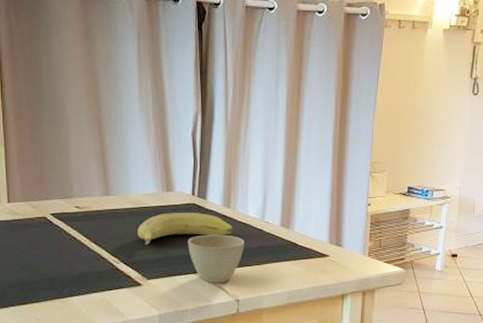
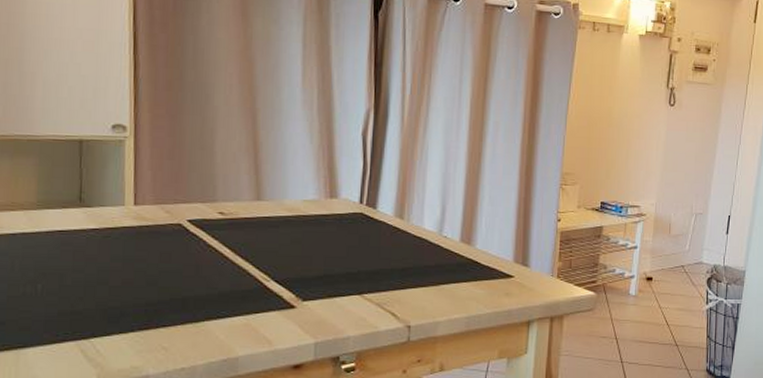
fruit: present [137,212,234,245] -> none [293,222,407,260]
cup: present [187,234,244,284] -> none [352,249,419,307]

